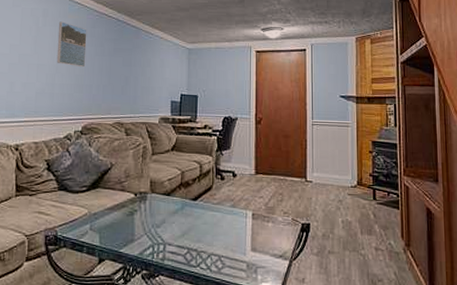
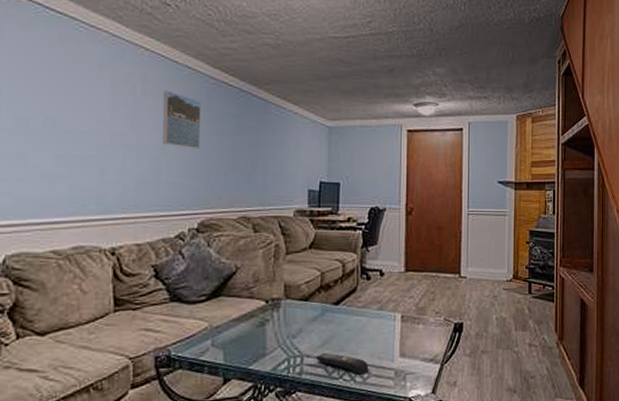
remote control: none [177,242,223,265] -> present [316,352,369,375]

